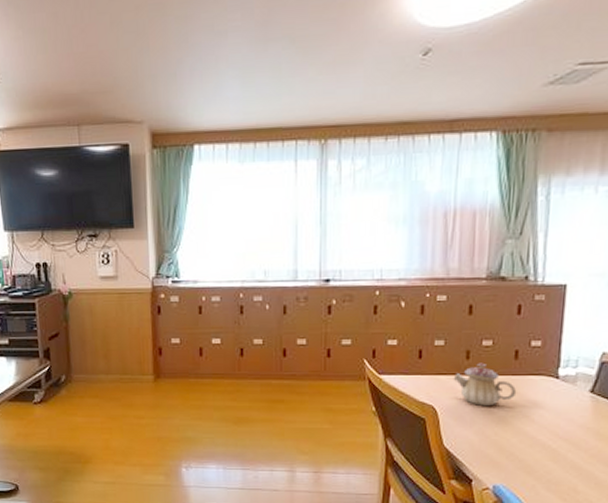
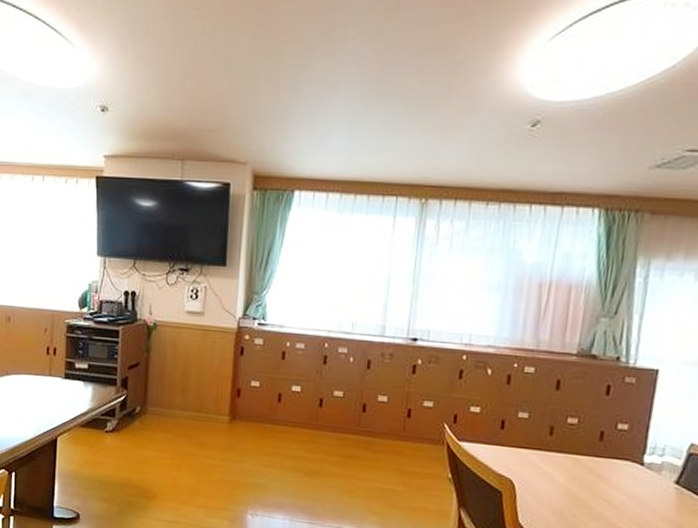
teapot: present [453,363,517,406] -> none [534,440,599,486]

